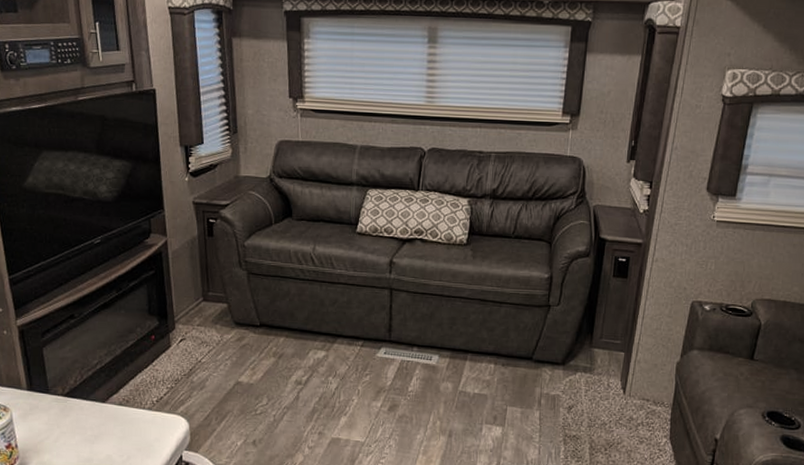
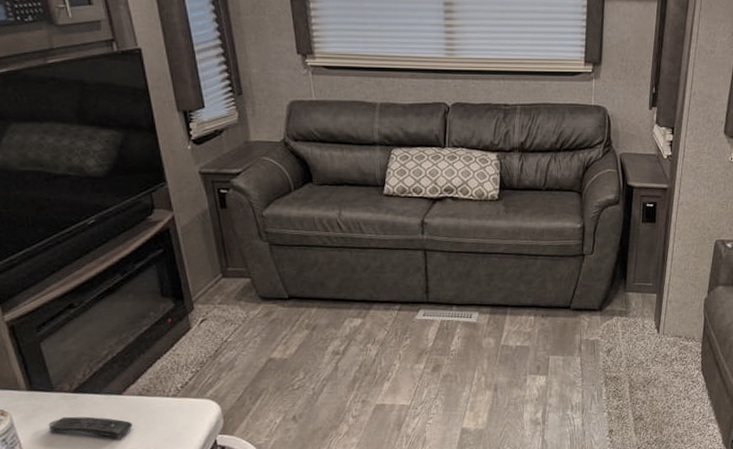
remote control: none [40,418,111,444] -> present [48,416,133,440]

